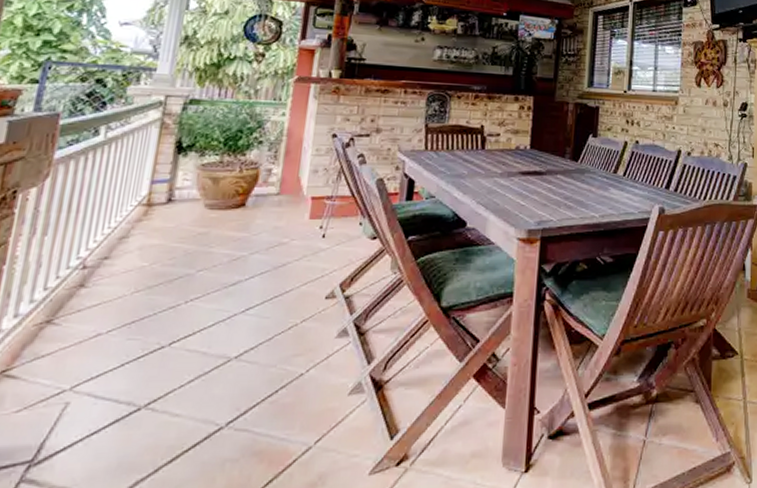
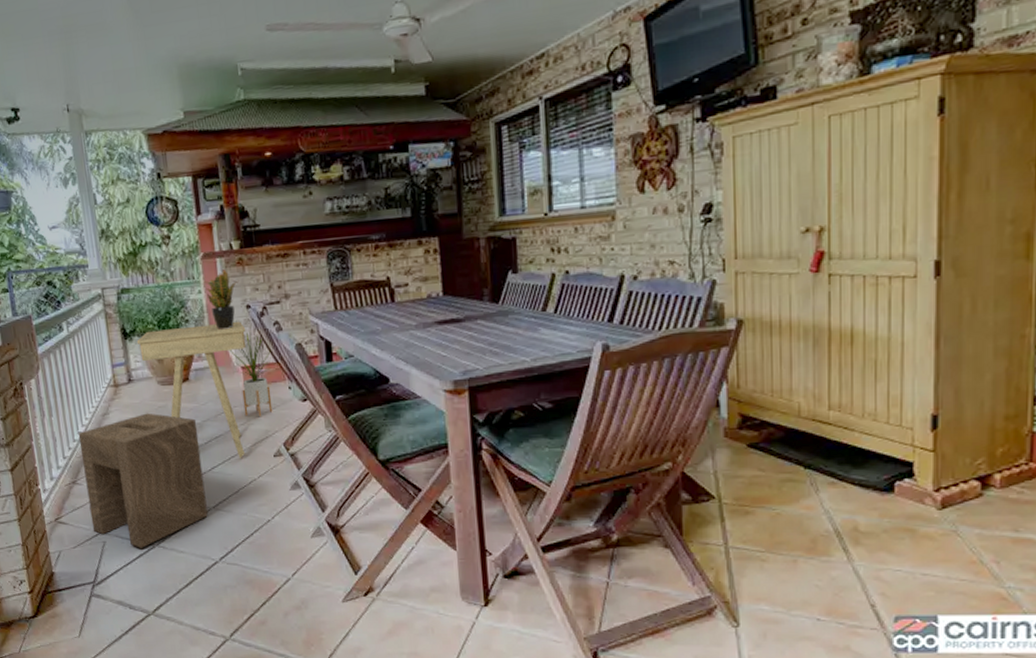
stool: none [55,239,242,411] -> present [78,413,208,548]
side table: none [191,147,327,299] -> present [136,321,247,458]
potted plant: none [288,96,331,156] -> present [202,269,239,330]
house plant: none [300,155,351,253] -> present [230,325,277,417]

